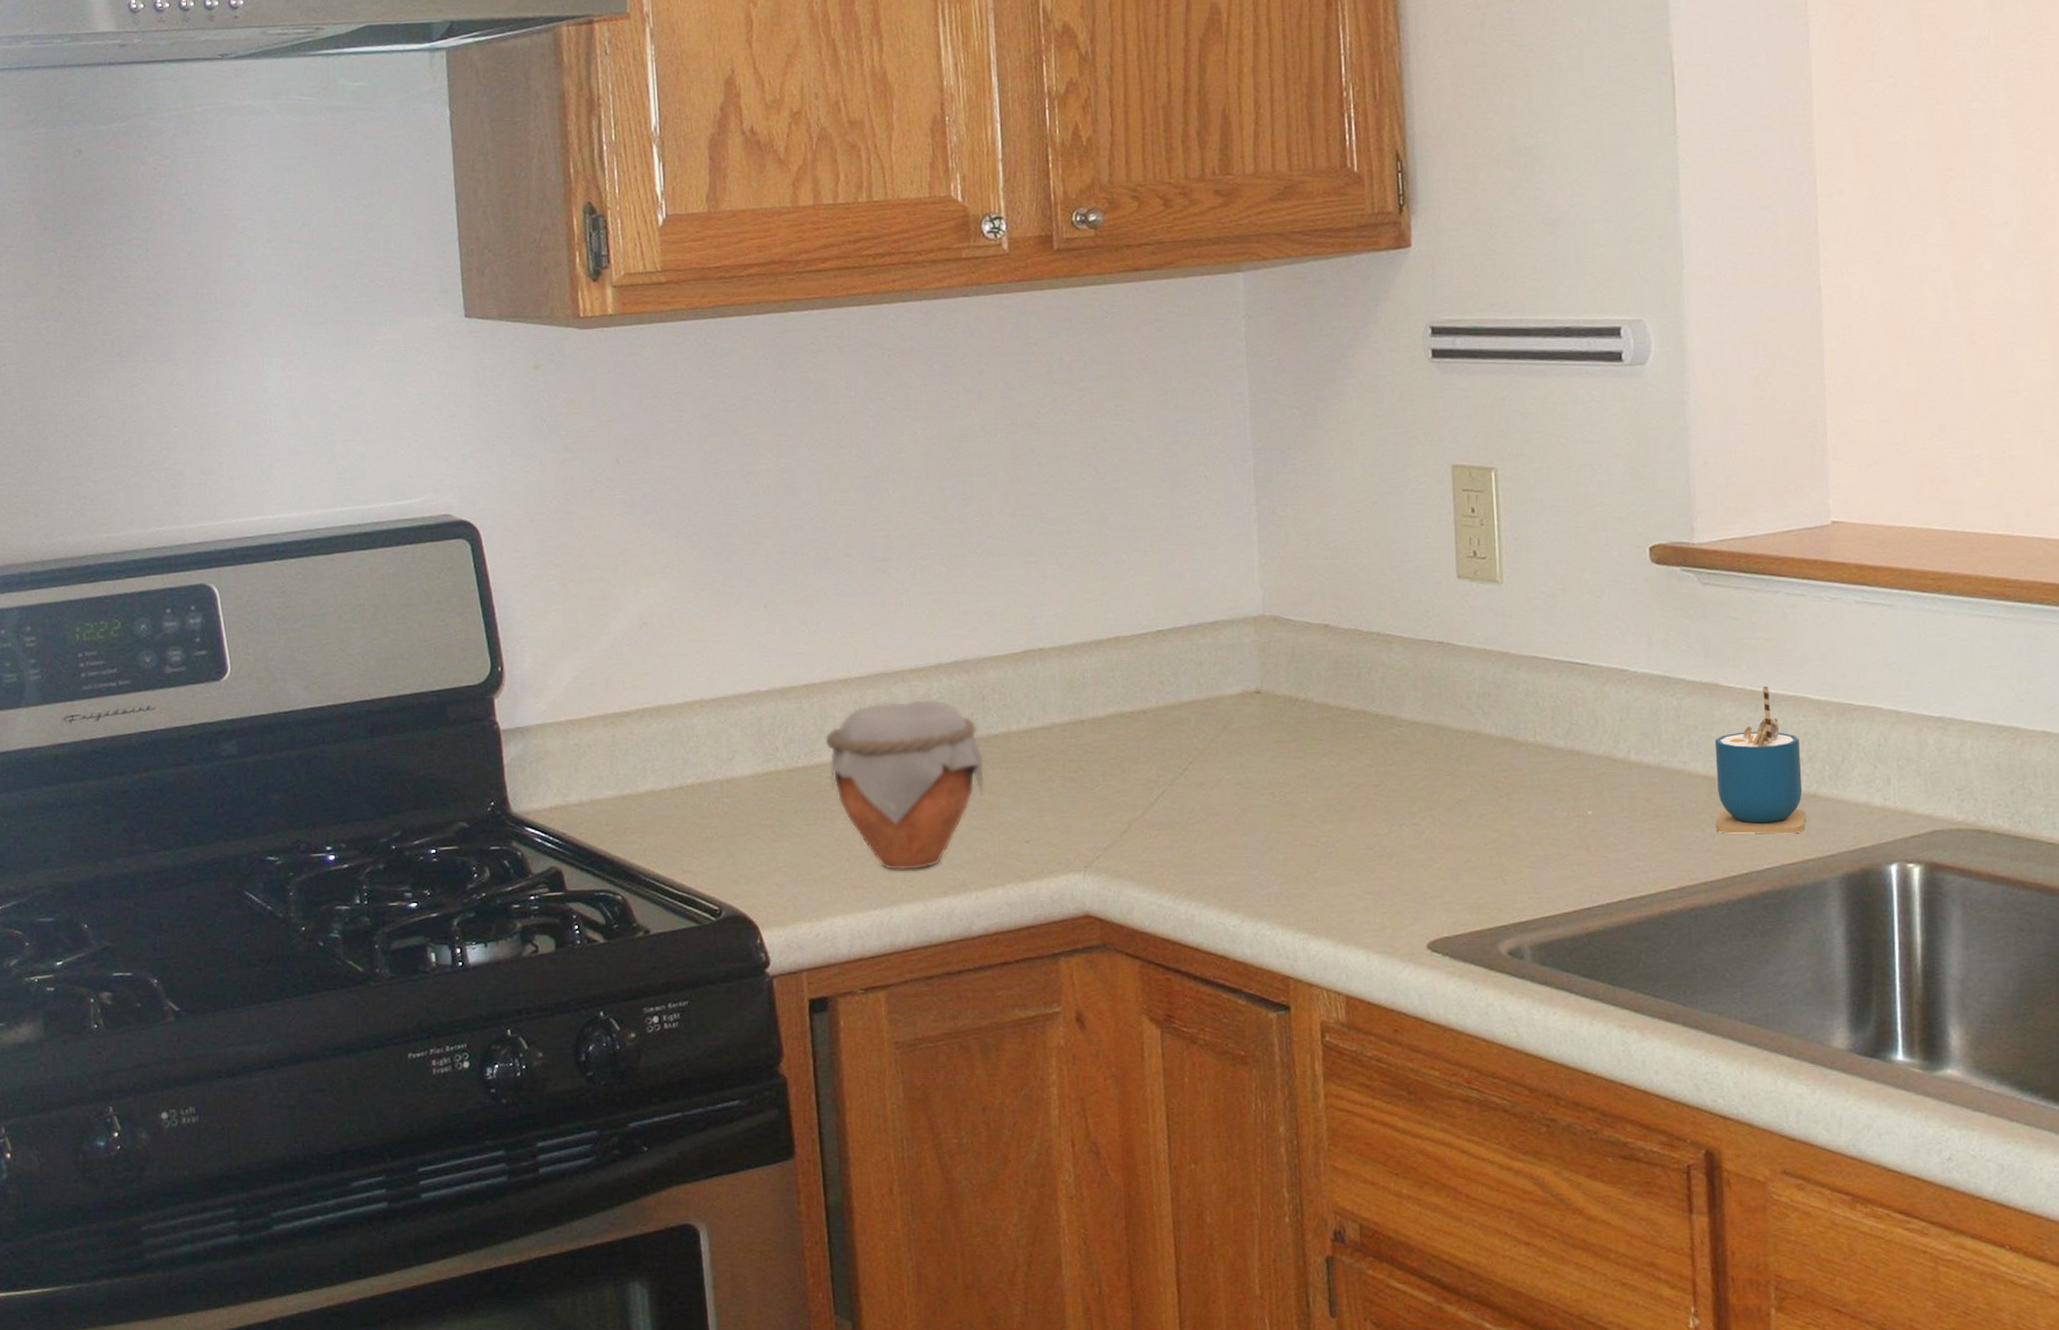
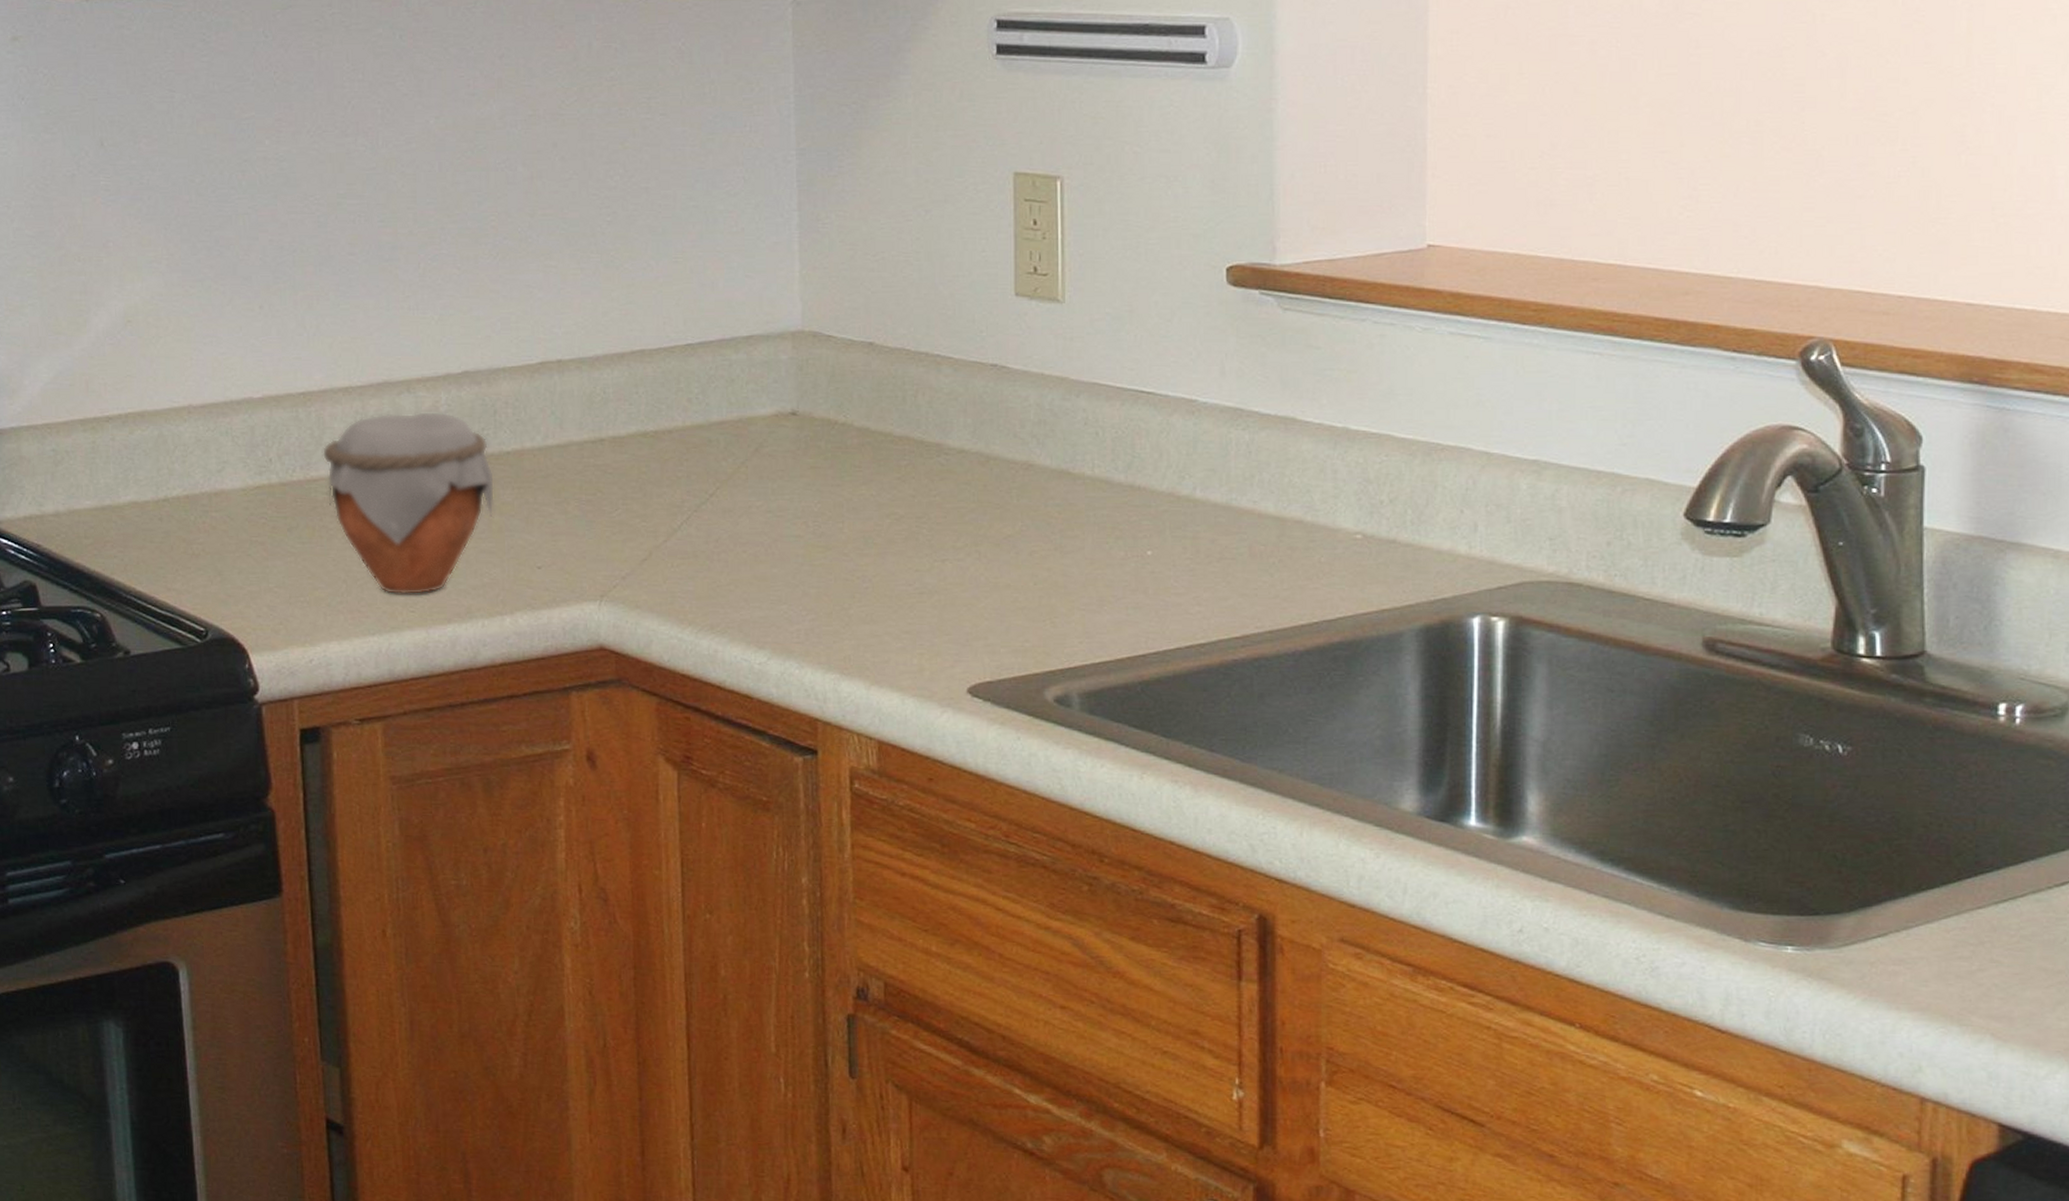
cup: present [1714,686,1806,834] -> none [1285,421,1384,582]

